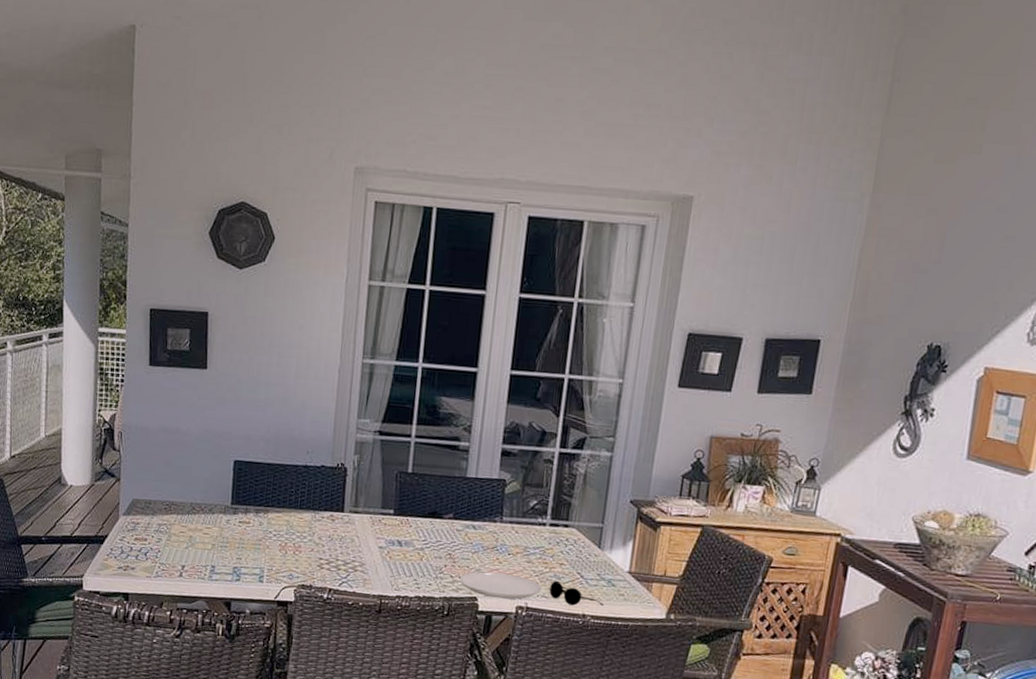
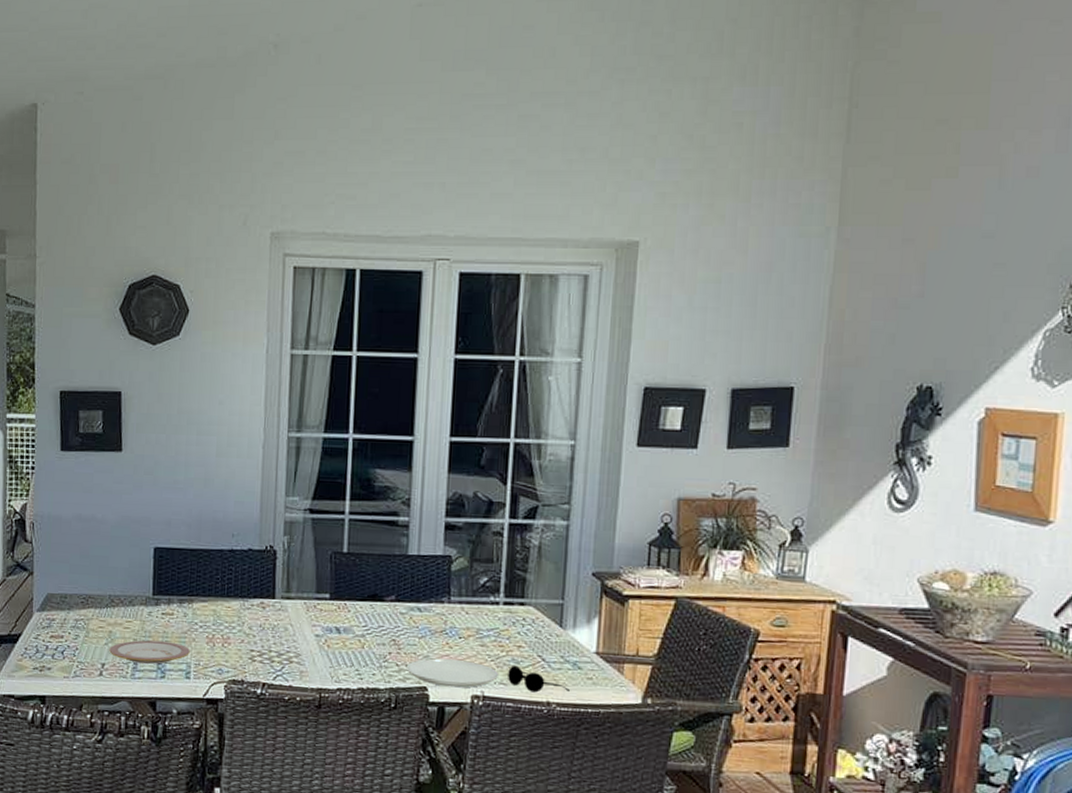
plate: none [189,545,265,568] -> present [109,640,191,664]

